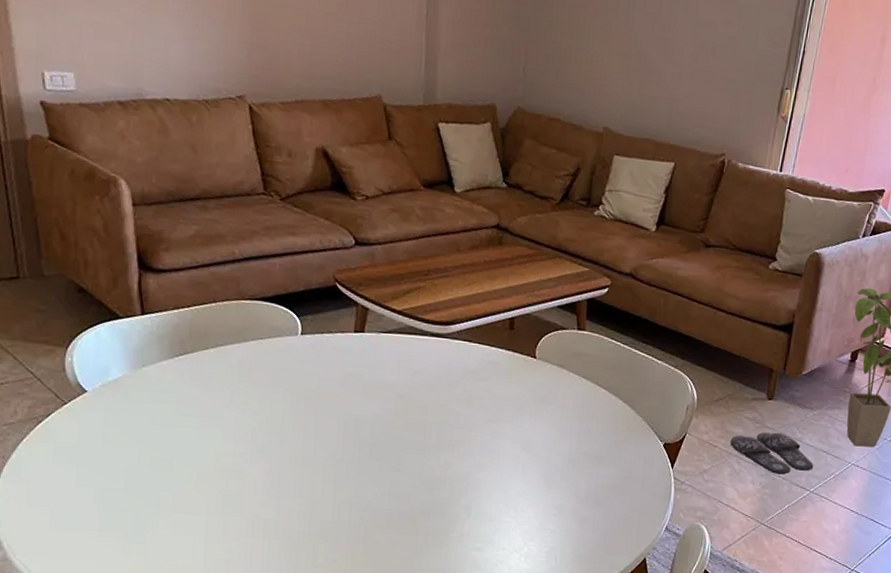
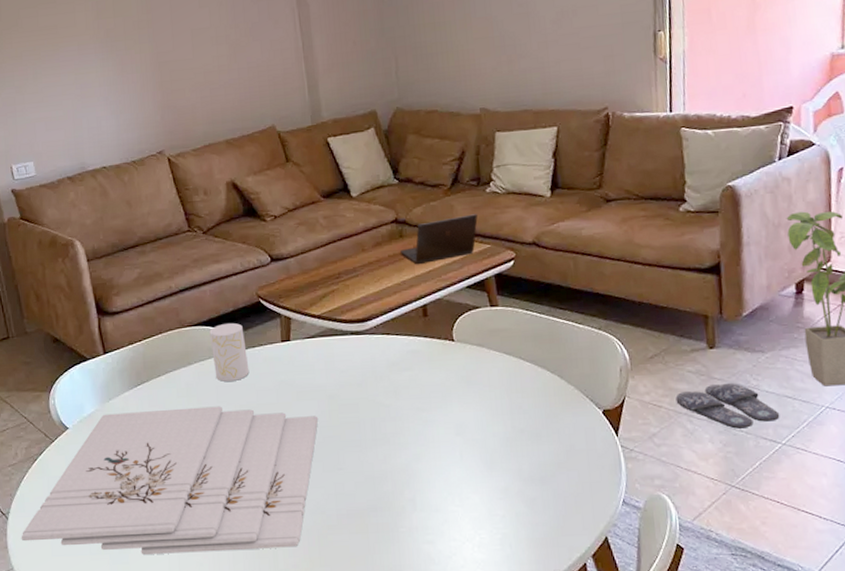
placemat: none [12,381,383,543] -> present [21,406,319,555]
cup: none [273,302,314,366] -> present [209,322,250,382]
laptop: none [497,234,581,276] -> present [400,214,478,264]

